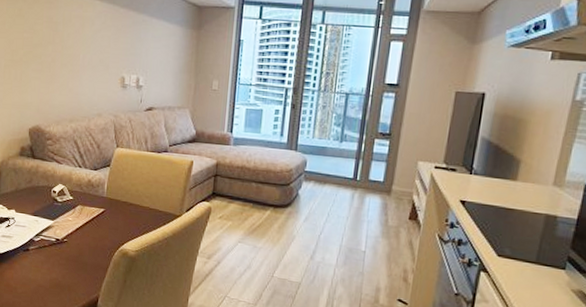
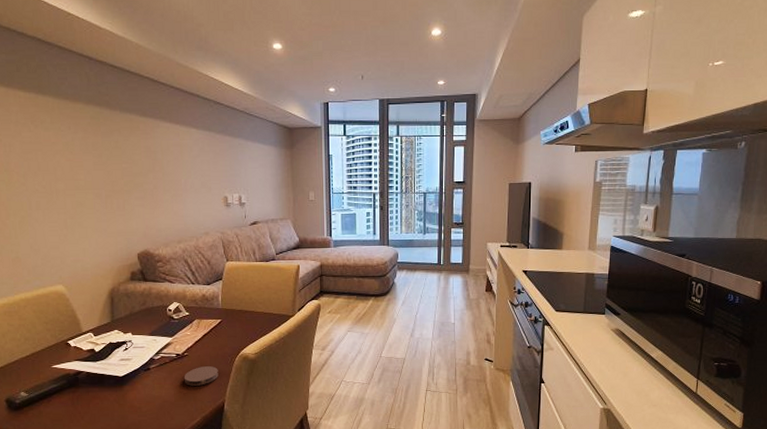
coaster: none [60,255,96,276] -> present [183,366,218,386]

